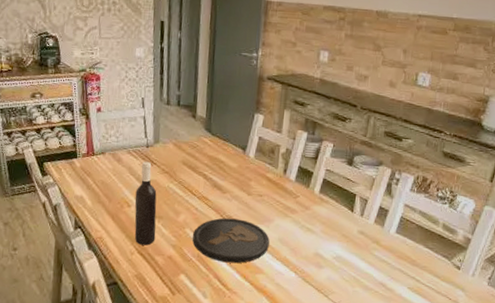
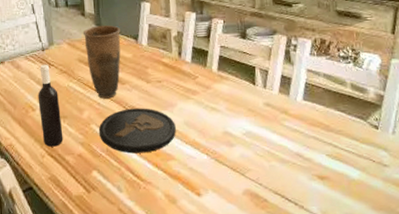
vase: none [191,130,231,205] -> present [82,24,121,99]

